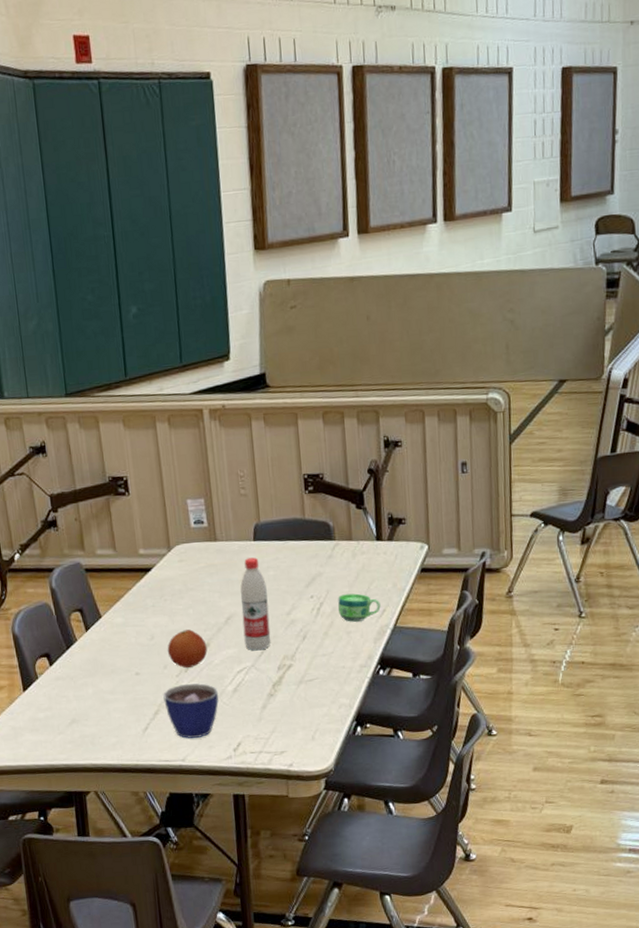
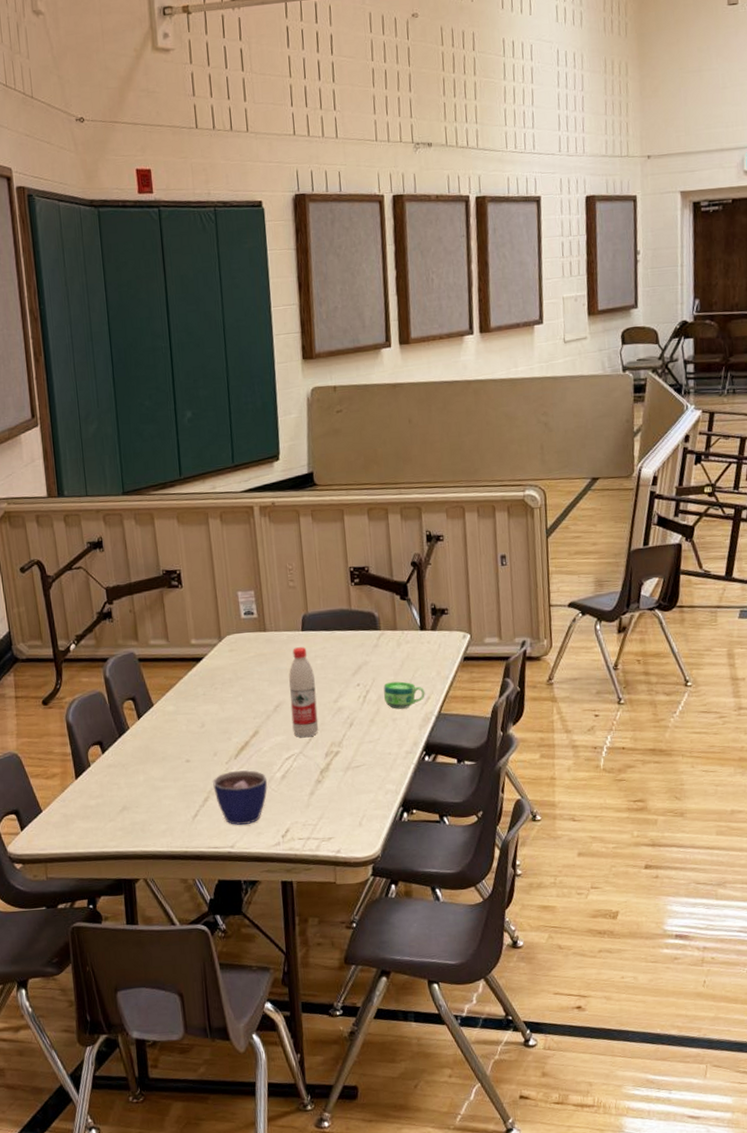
fruit: present [167,629,208,668] -> none [217,717,257,755]

